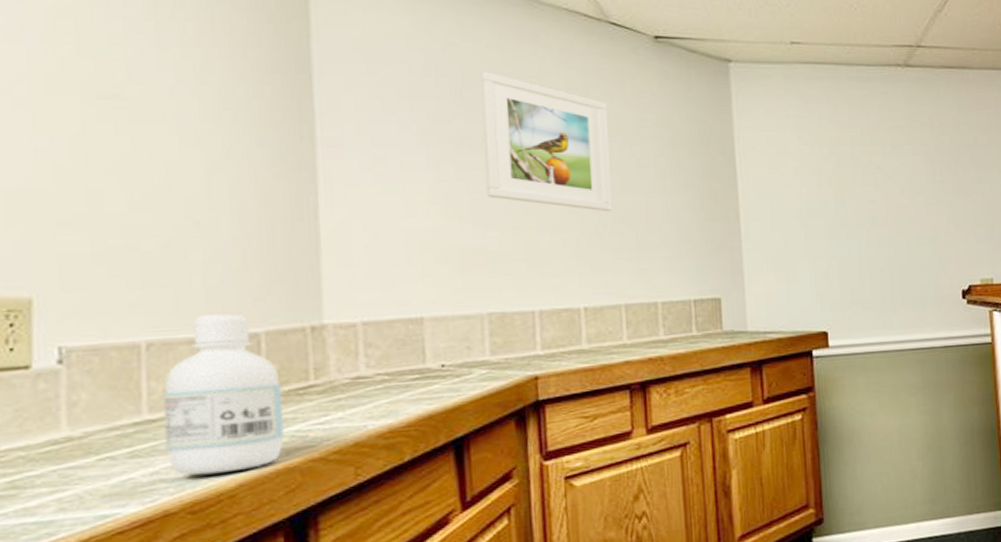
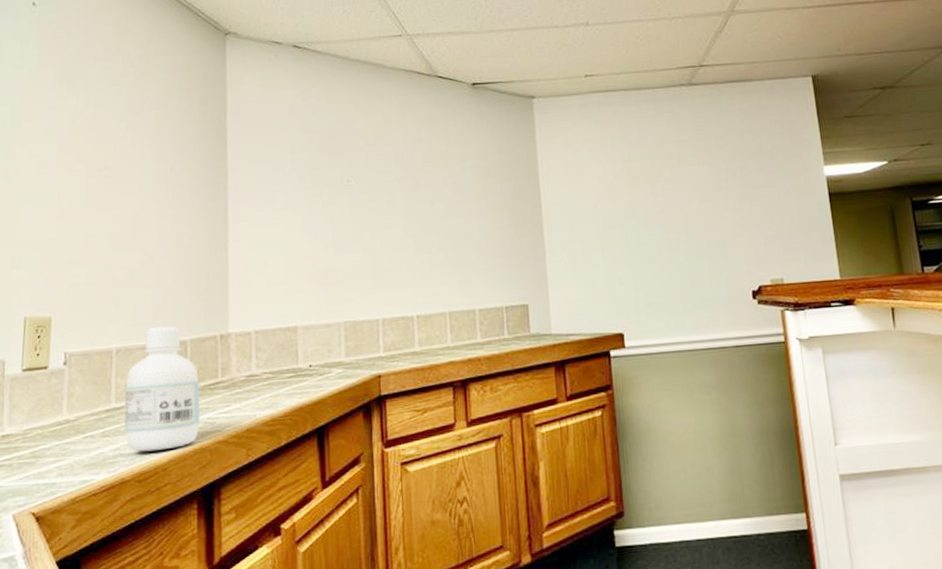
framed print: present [479,72,613,212] -> none [340,126,439,234]

